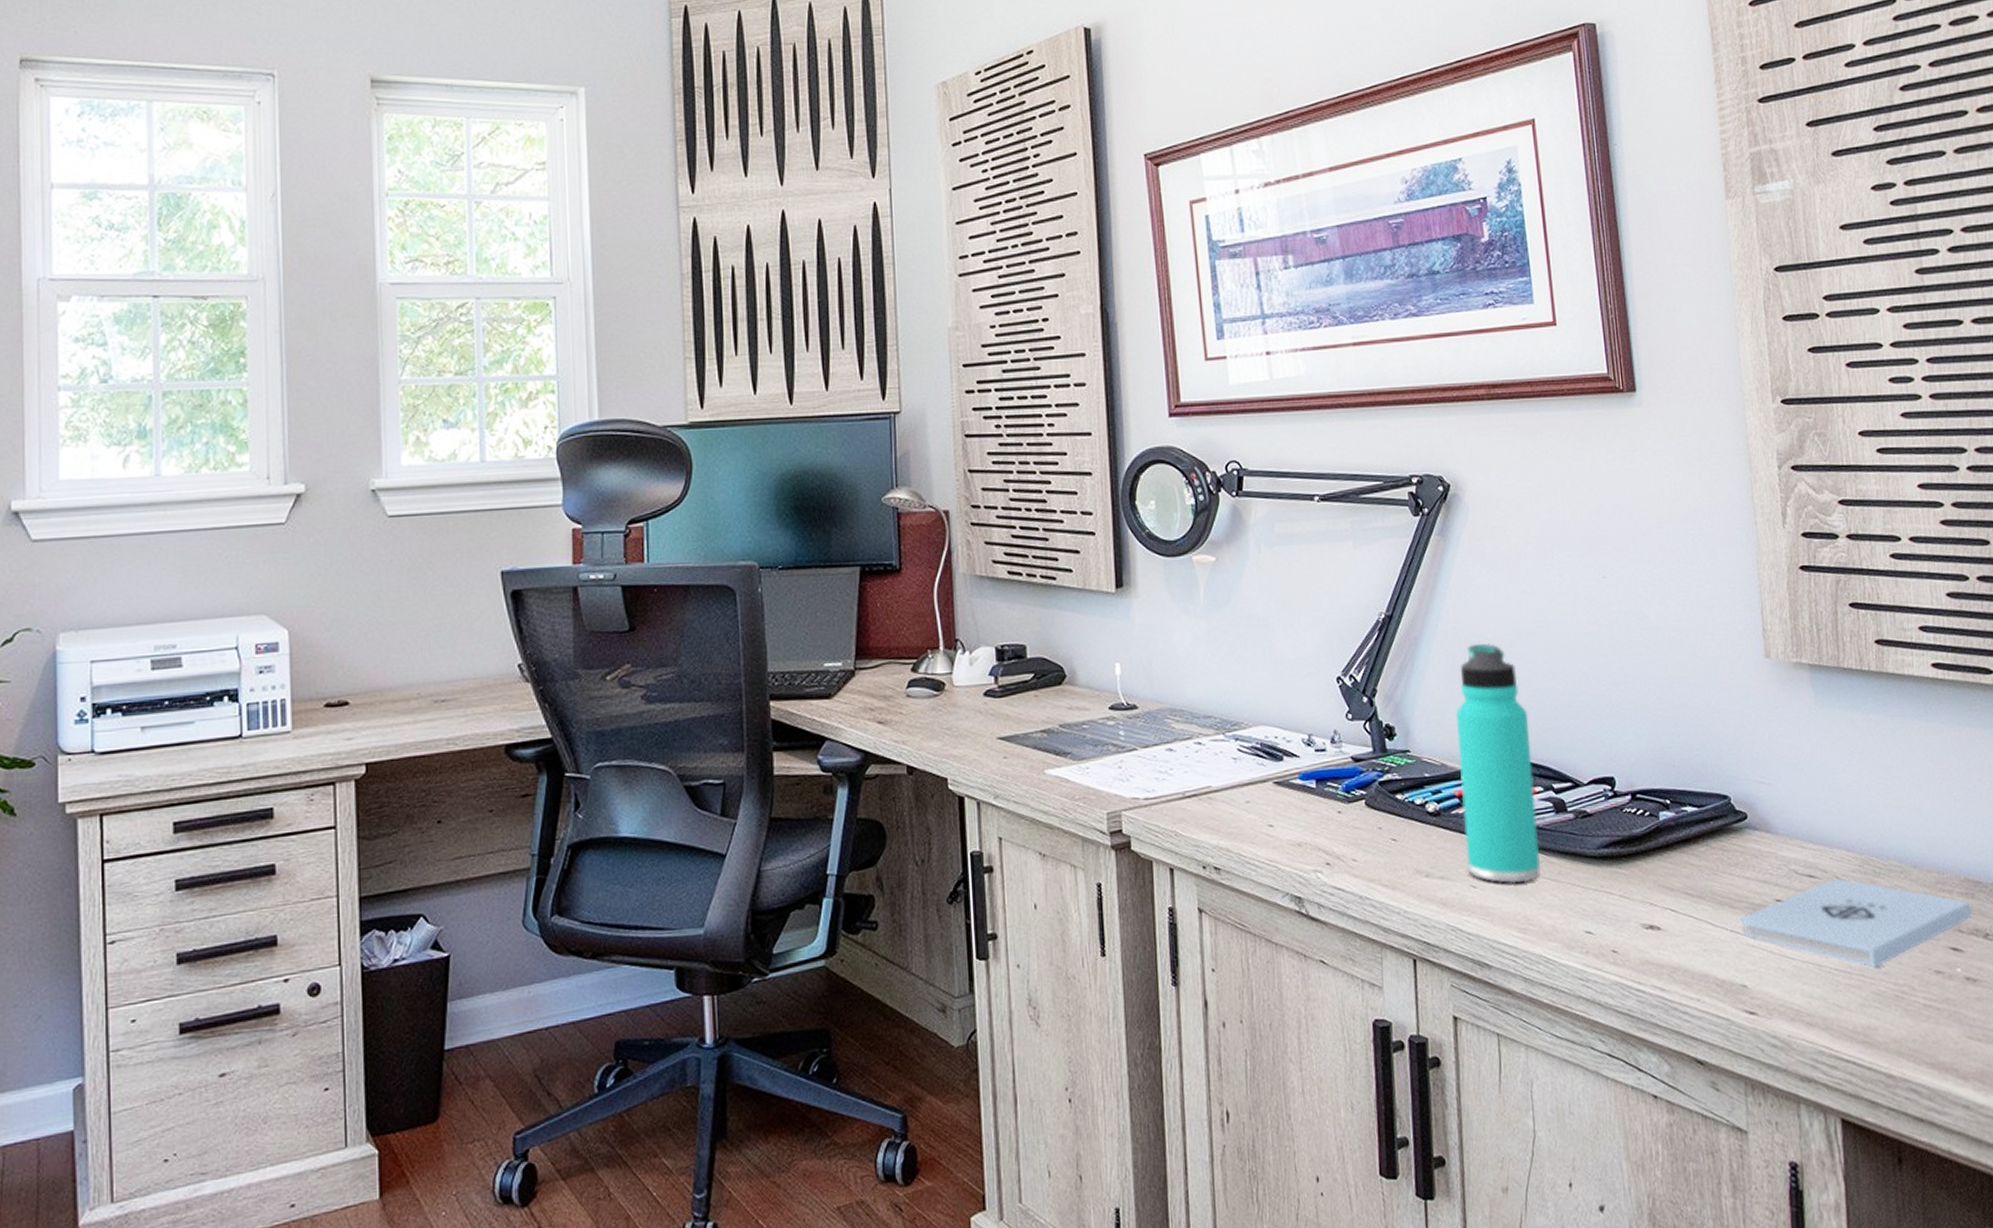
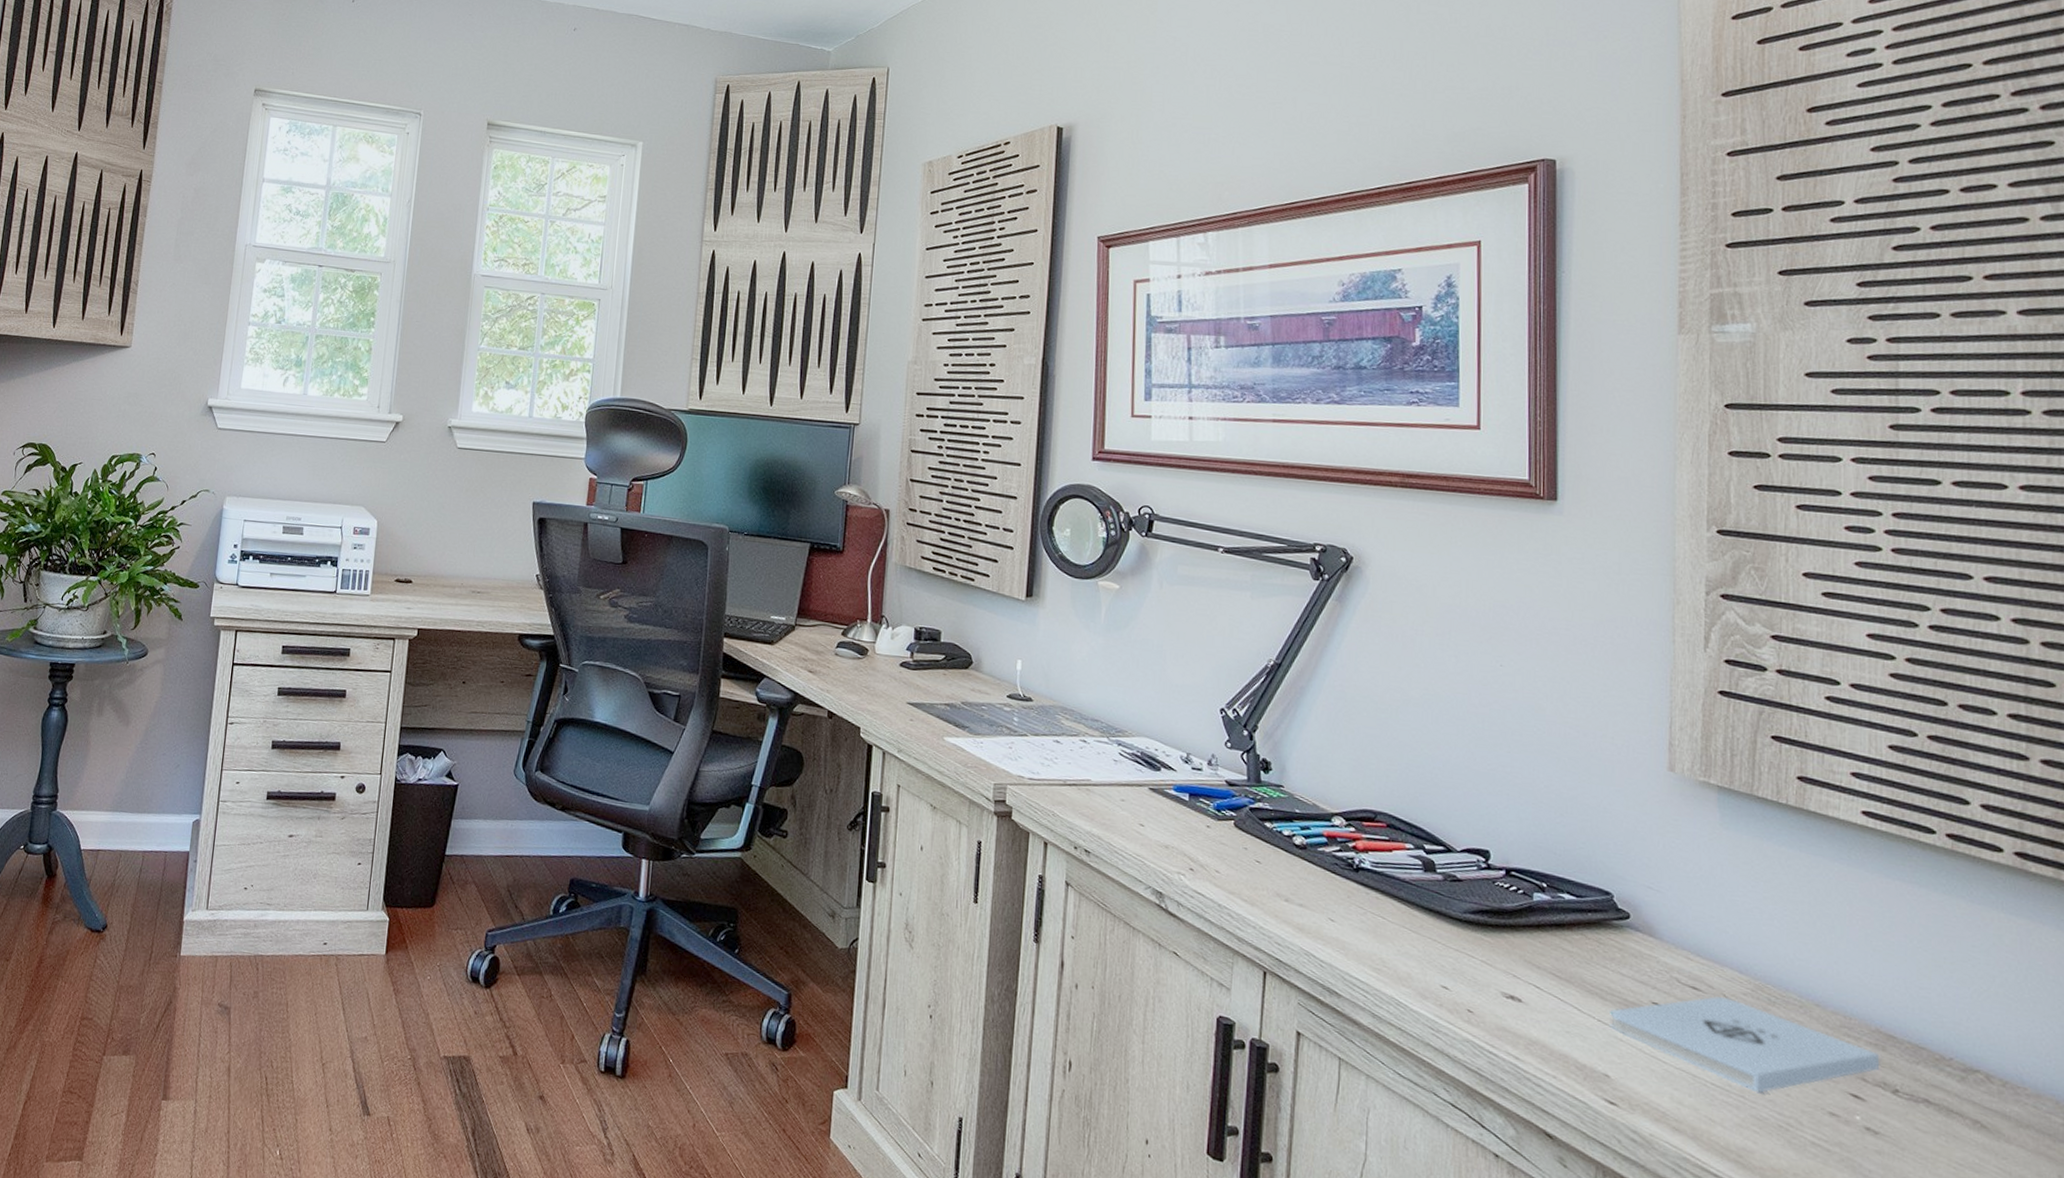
thermos bottle: present [1456,643,1541,884] -> none [1328,703,1407,928]

